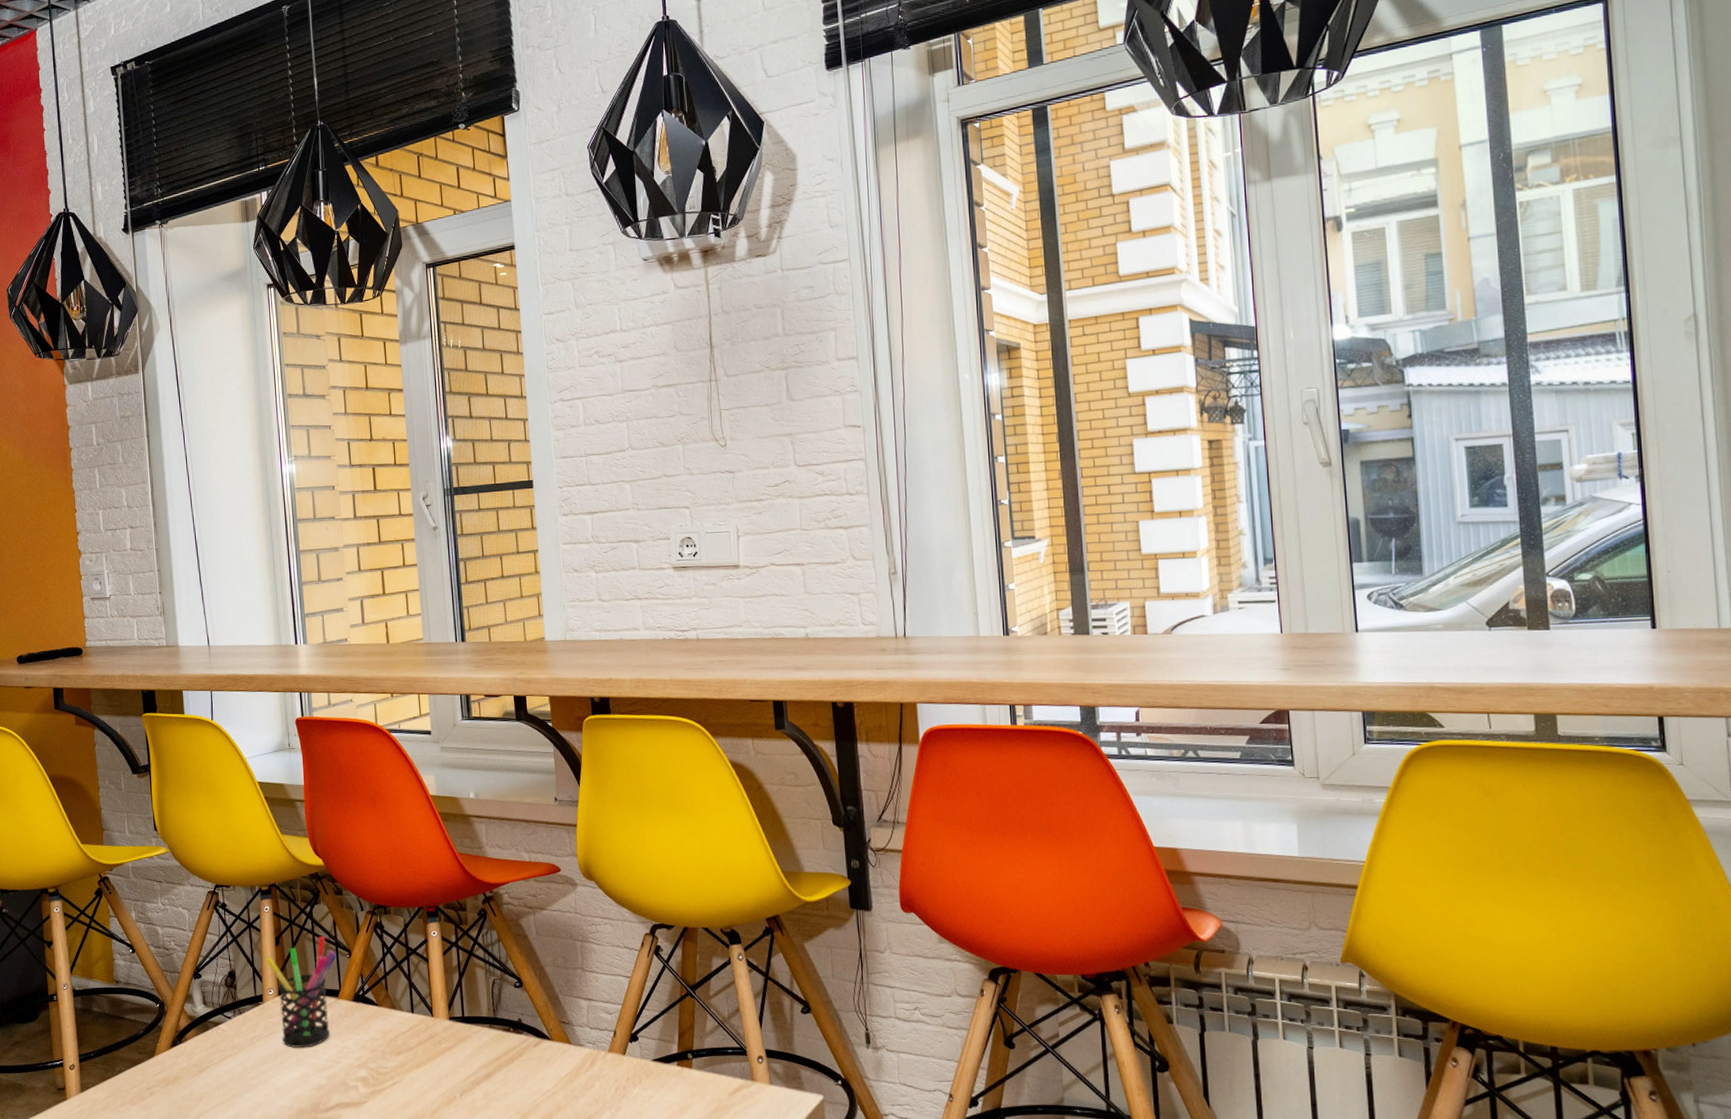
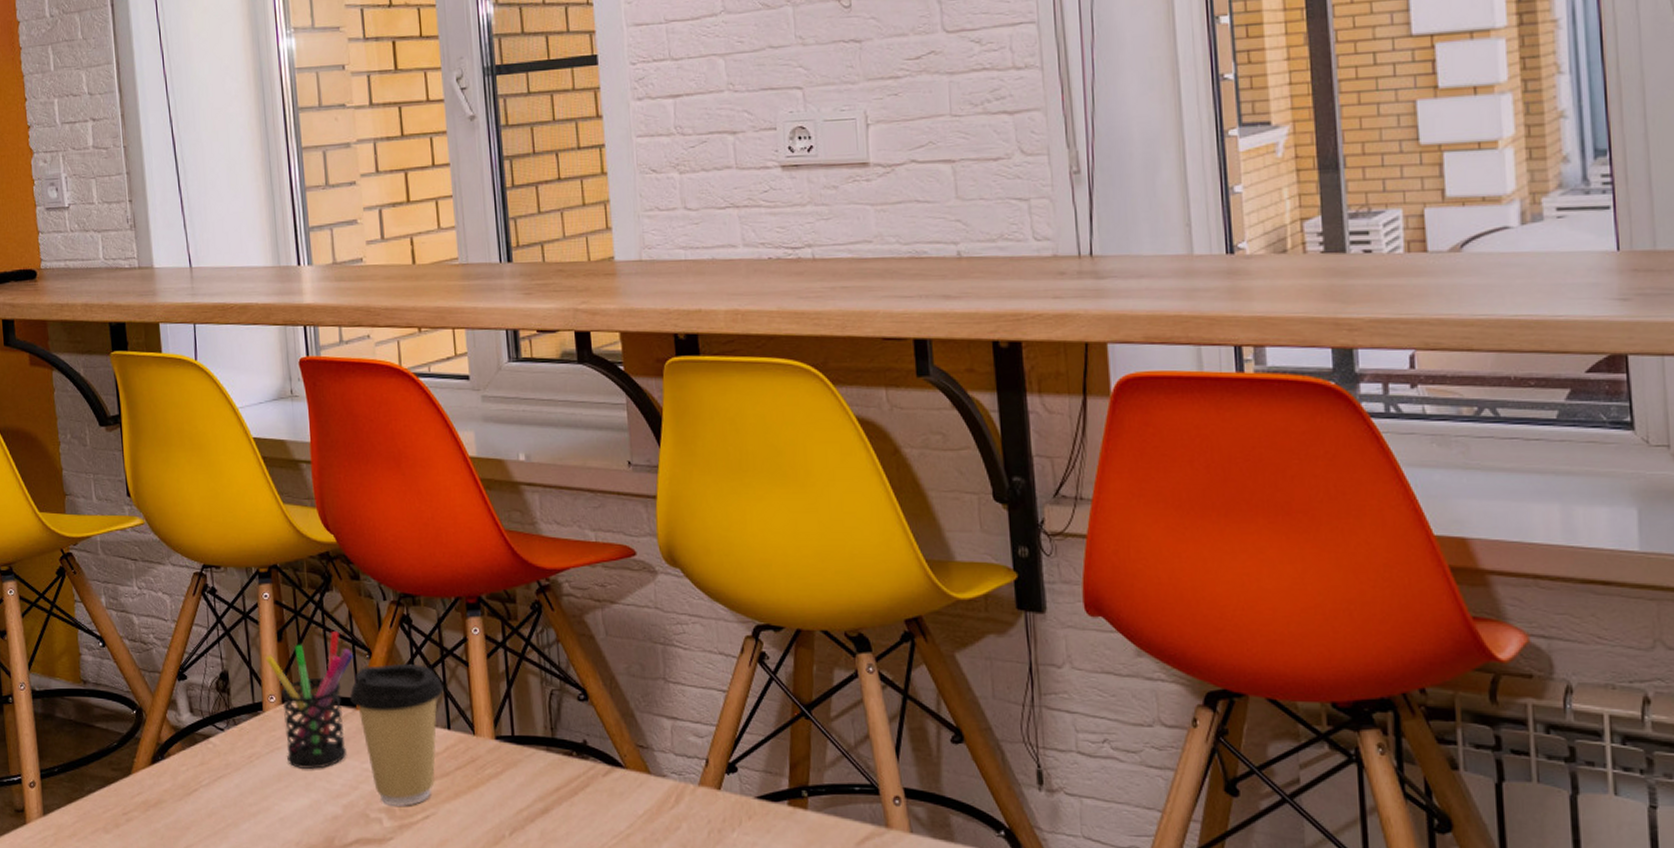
coffee cup: none [333,961,409,1076] -> present [349,663,444,806]

